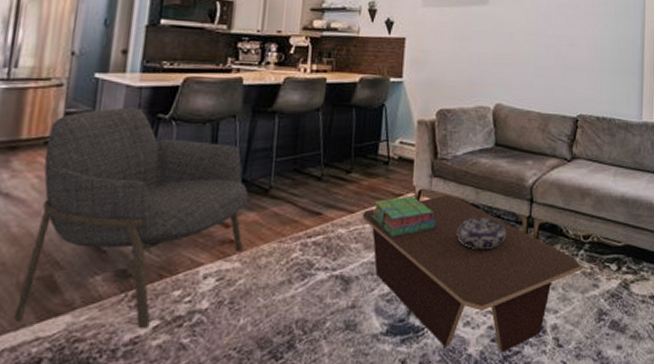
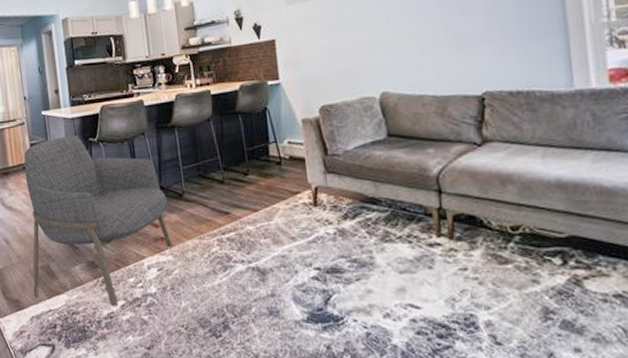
coffee table: present [362,195,581,353] -> none [265,190,514,346]
stack of books: present [371,195,436,236] -> none [273,192,338,232]
decorative bowl: present [457,217,506,250] -> none [361,211,415,244]

